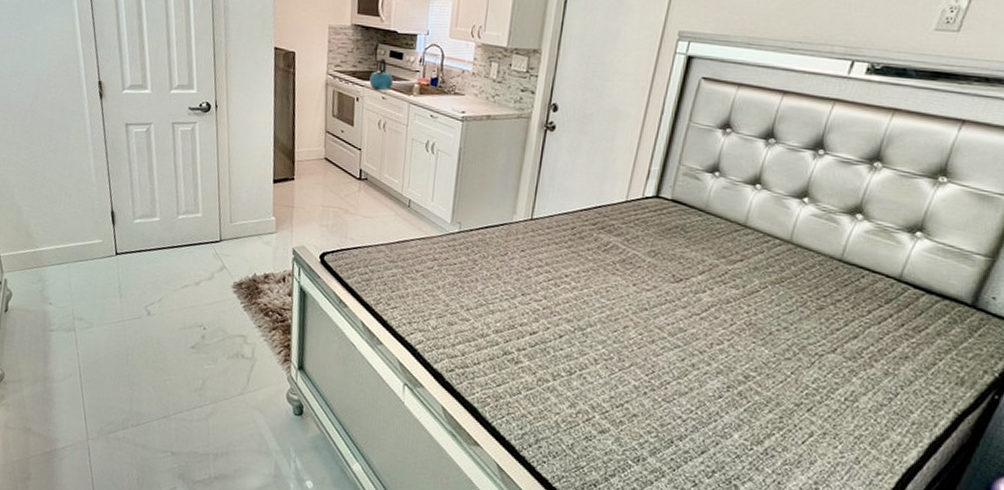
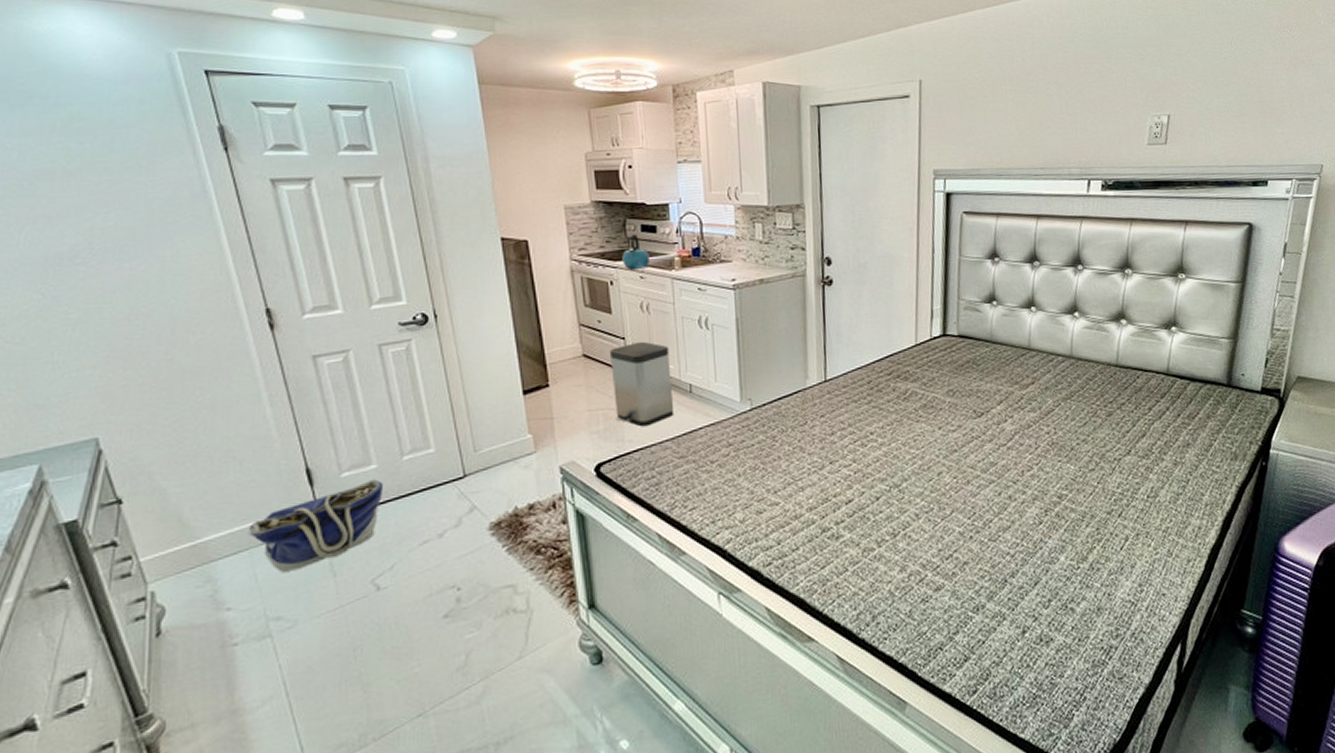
tote bag: none [68,228,162,286] -> present [247,479,382,572]
pedal bin: none [343,154,397,229] -> present [609,341,674,427]

